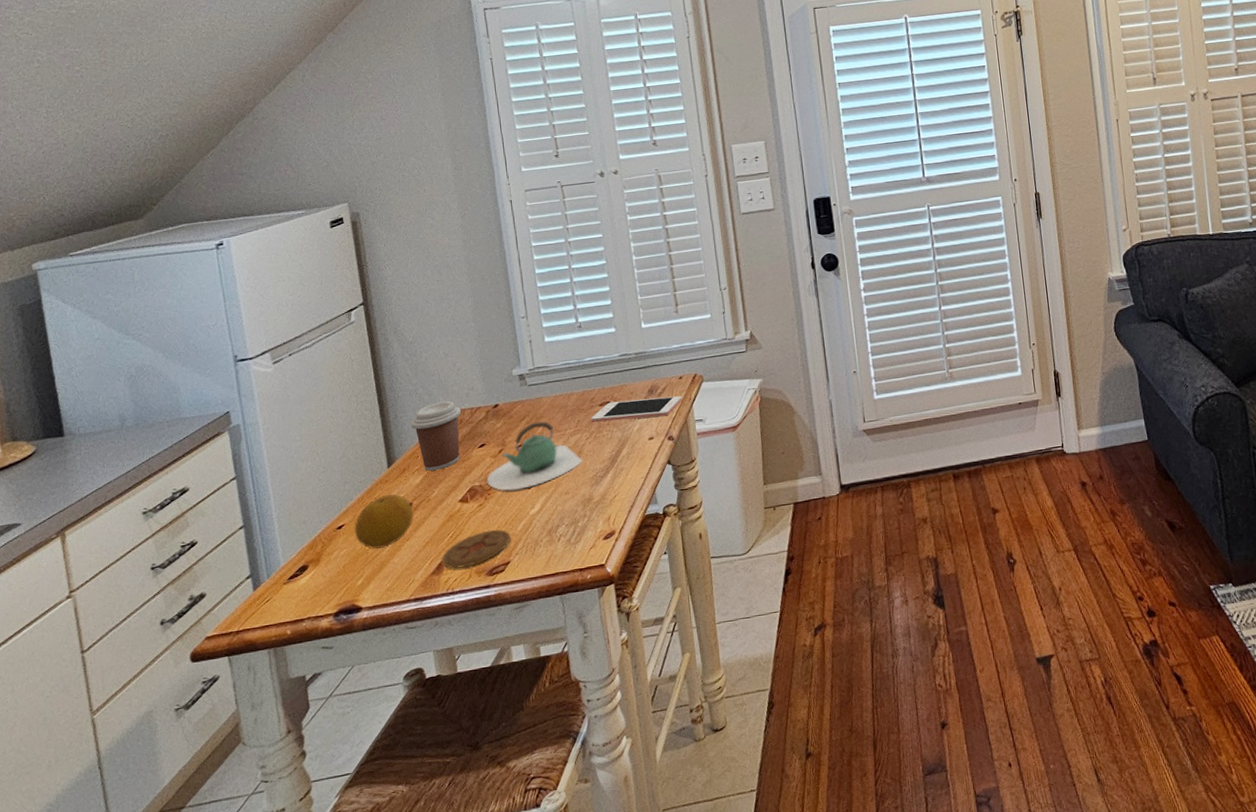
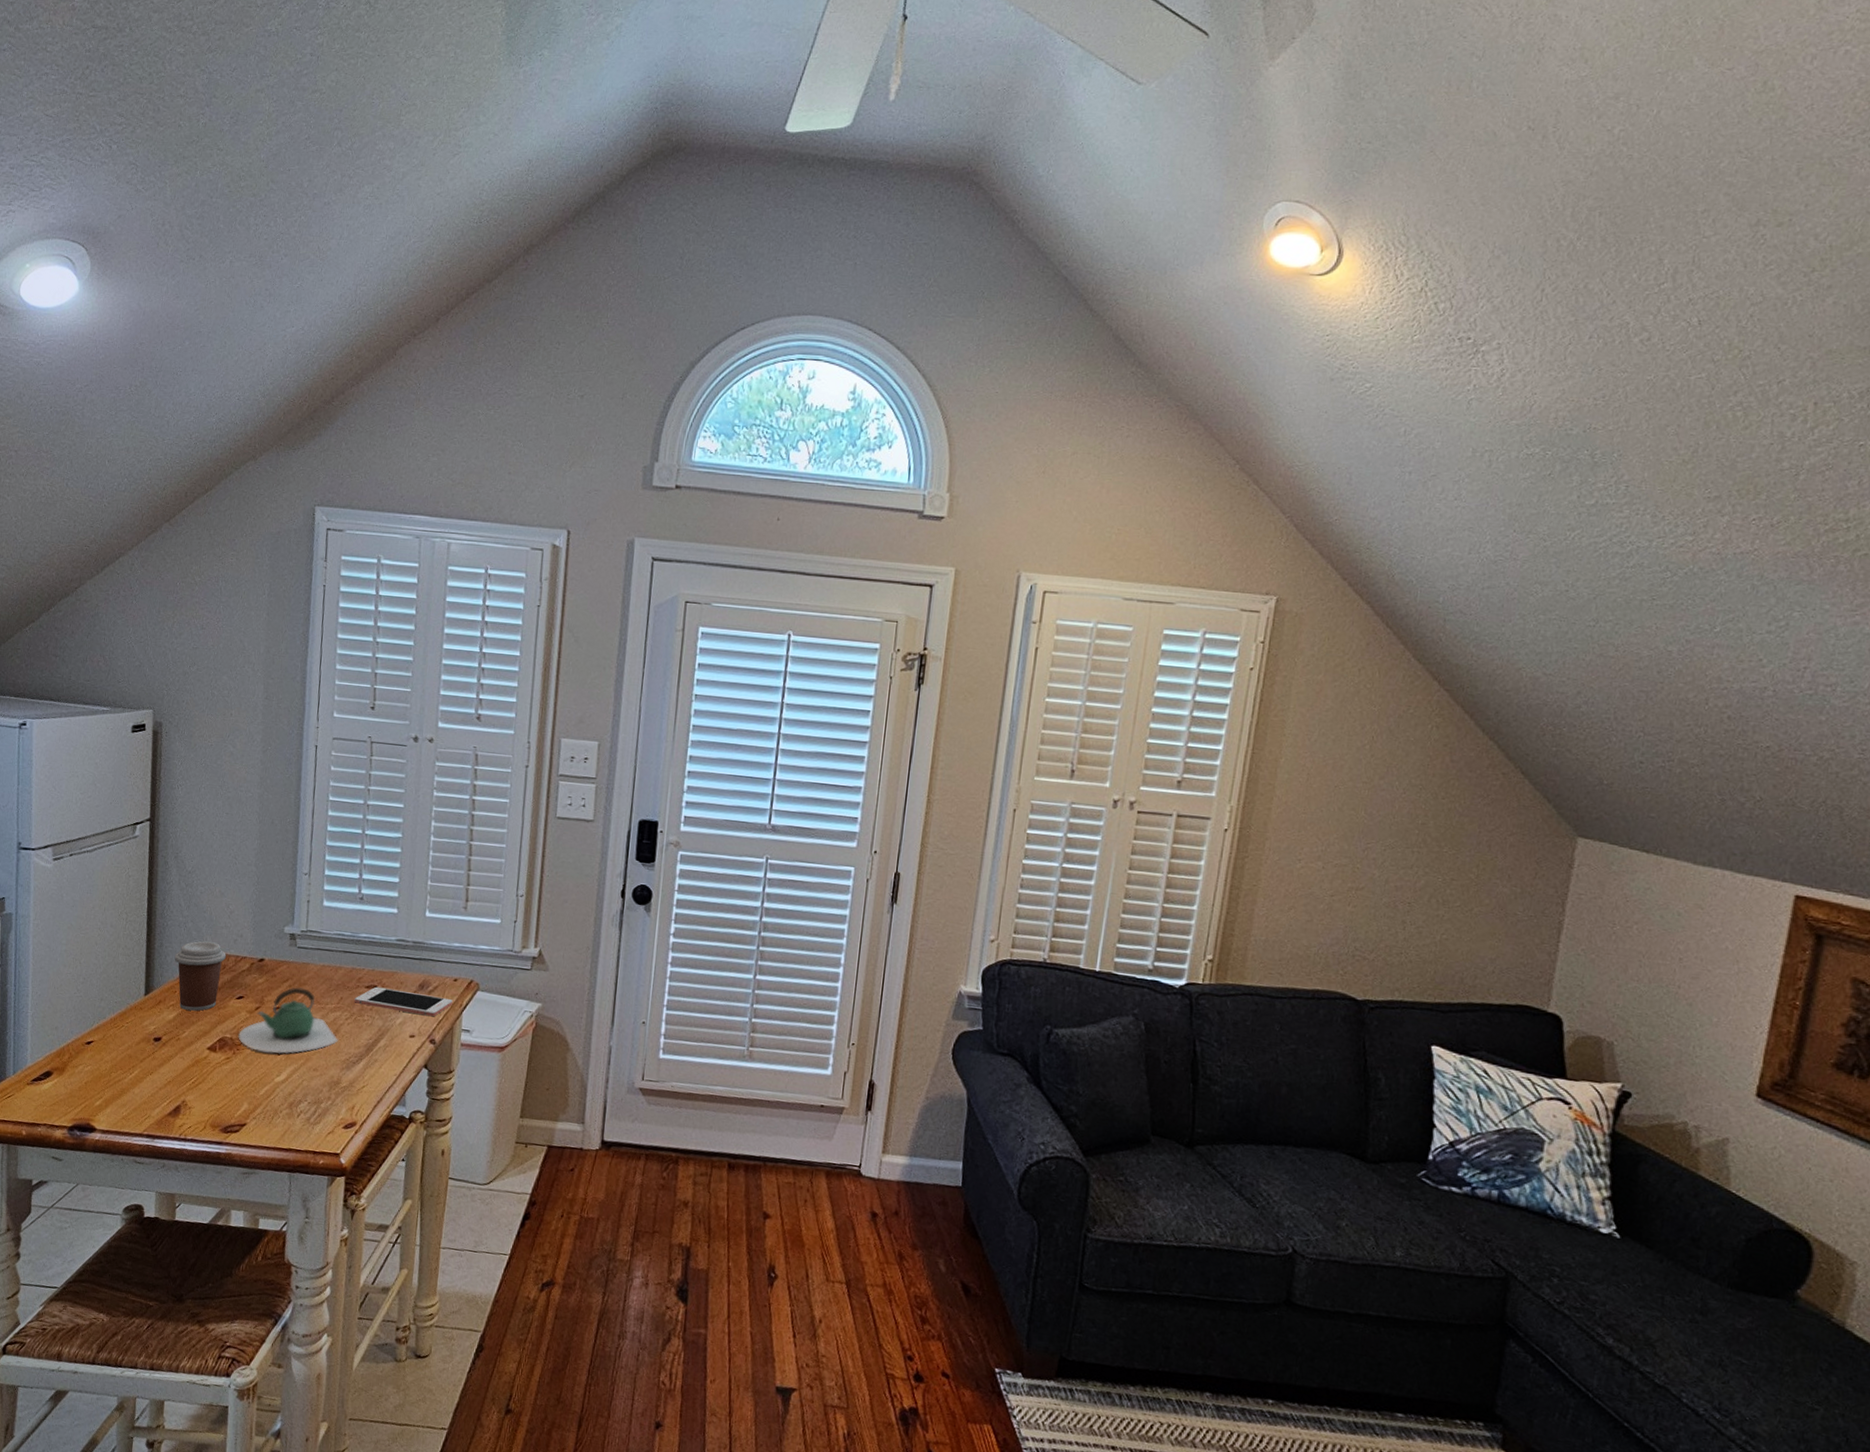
fruit: present [354,493,414,549] -> none [102,1022,162,1076]
coaster: present [441,529,511,569] -> none [179,1085,251,1119]

